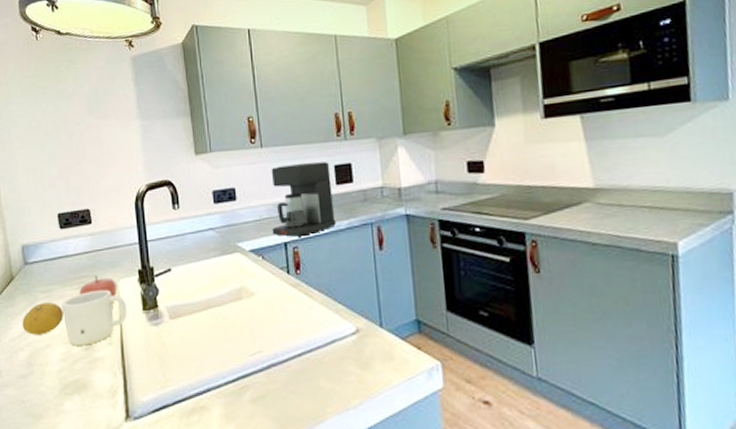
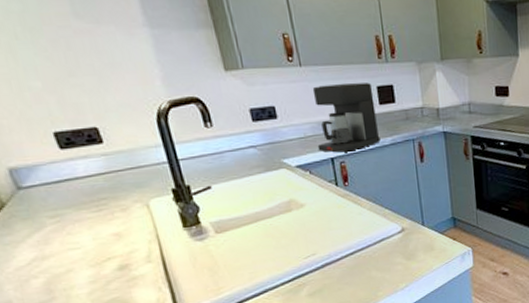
fruit: present [22,302,63,335] -> none [28,227,85,262]
mug: present [62,289,127,346] -> none [79,210,165,268]
fruit: present [79,275,117,306] -> none [100,196,149,226]

